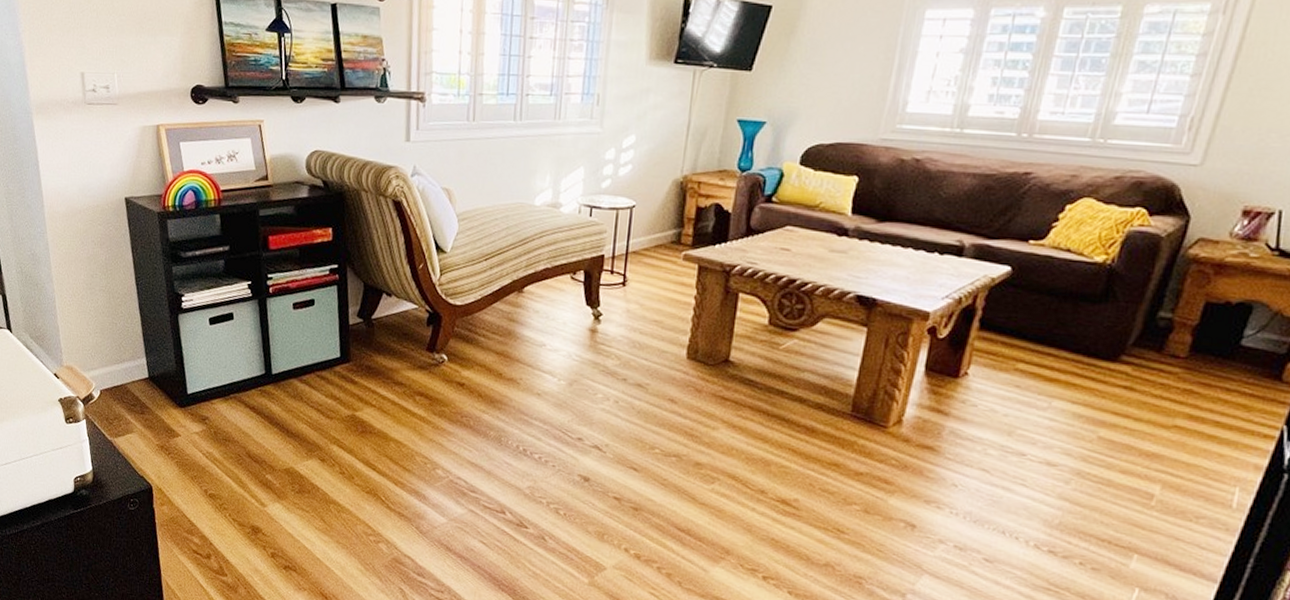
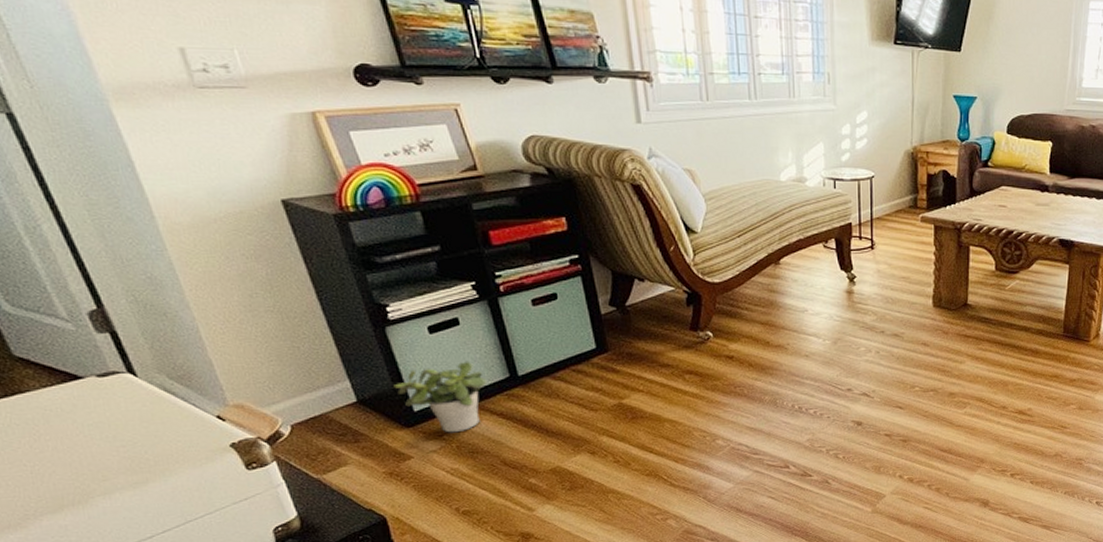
potted plant: none [176,353,247,419] -> present [393,361,487,433]

